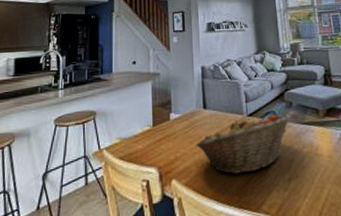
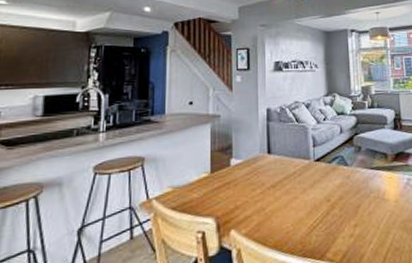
fruit basket: present [196,114,292,174] -> none [258,159,360,222]

